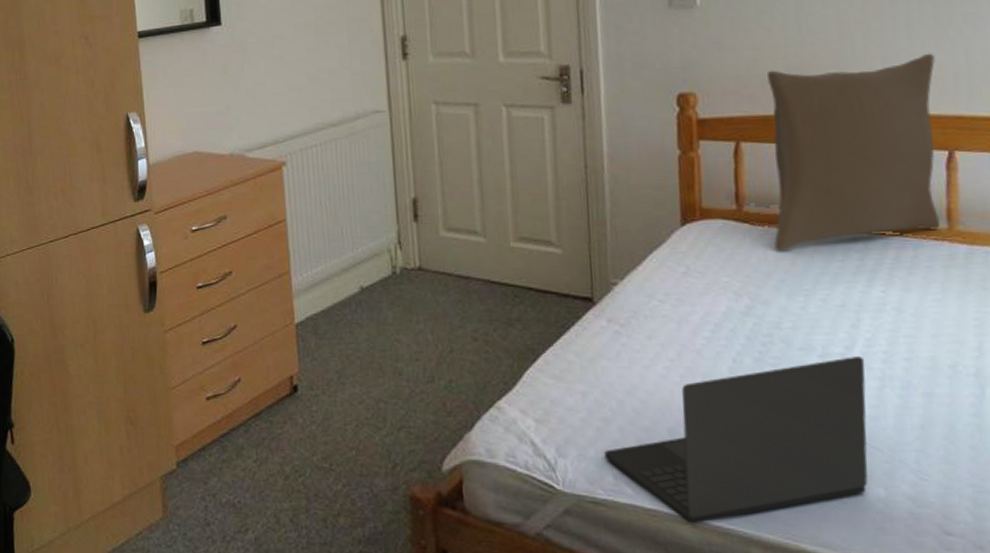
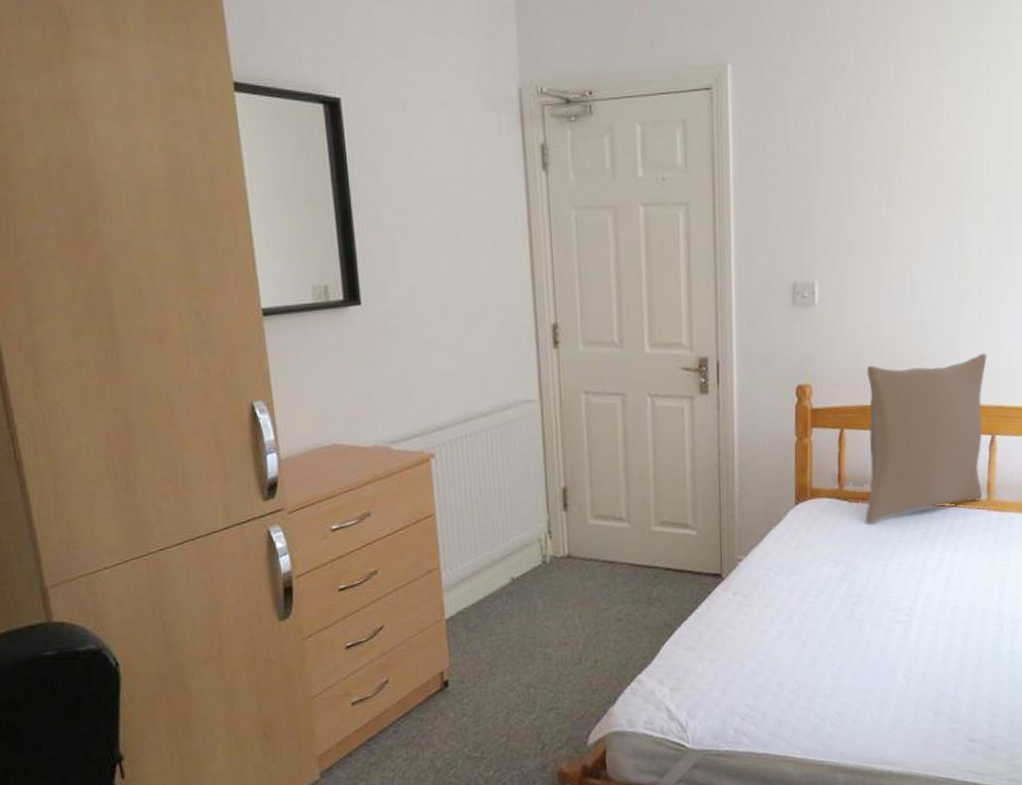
laptop: present [604,357,868,524] -> none [727,608,925,762]

